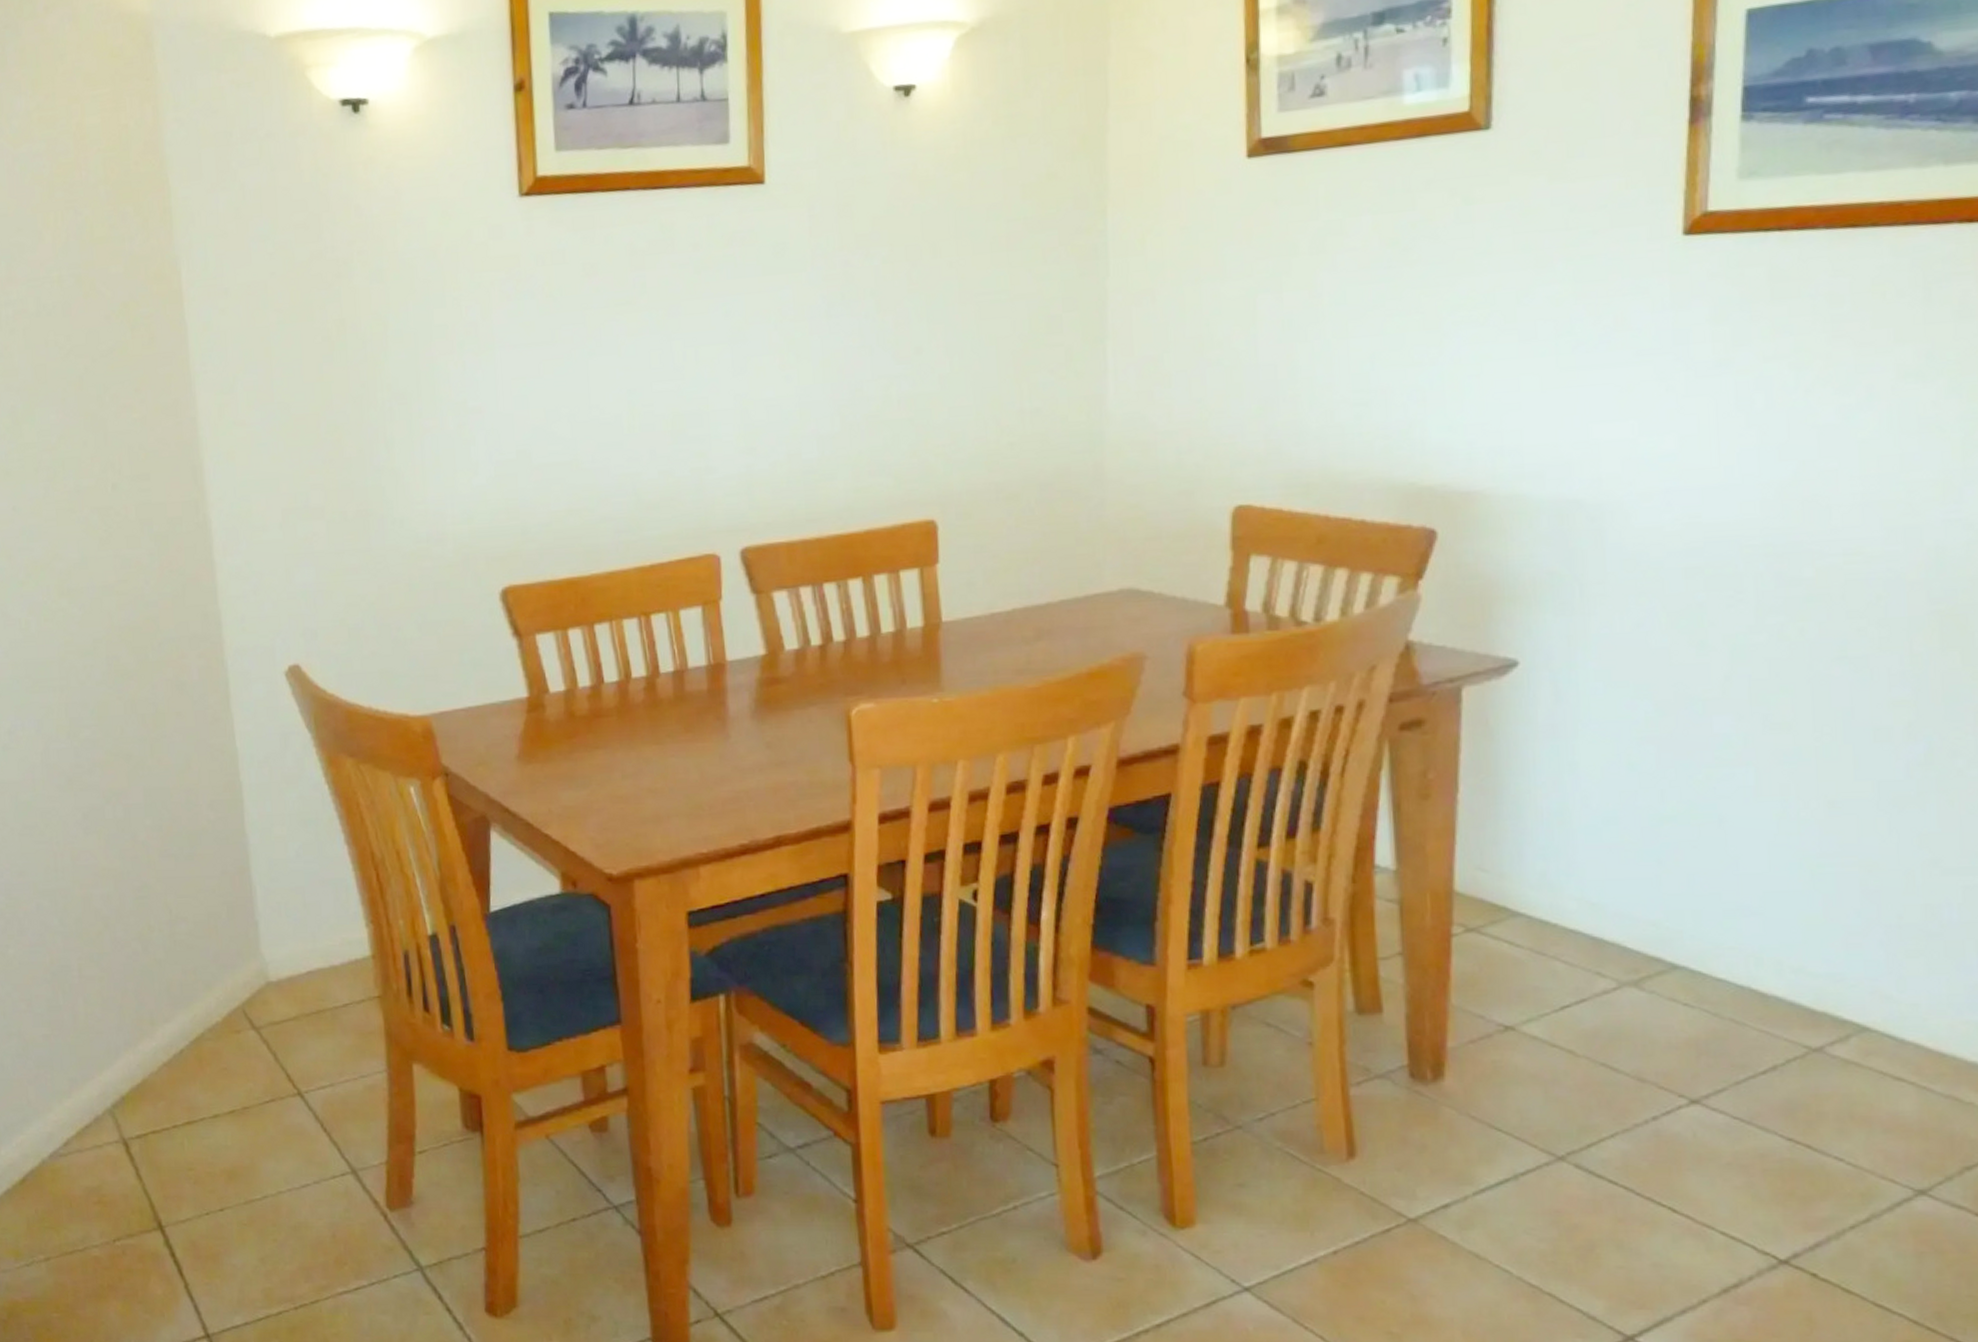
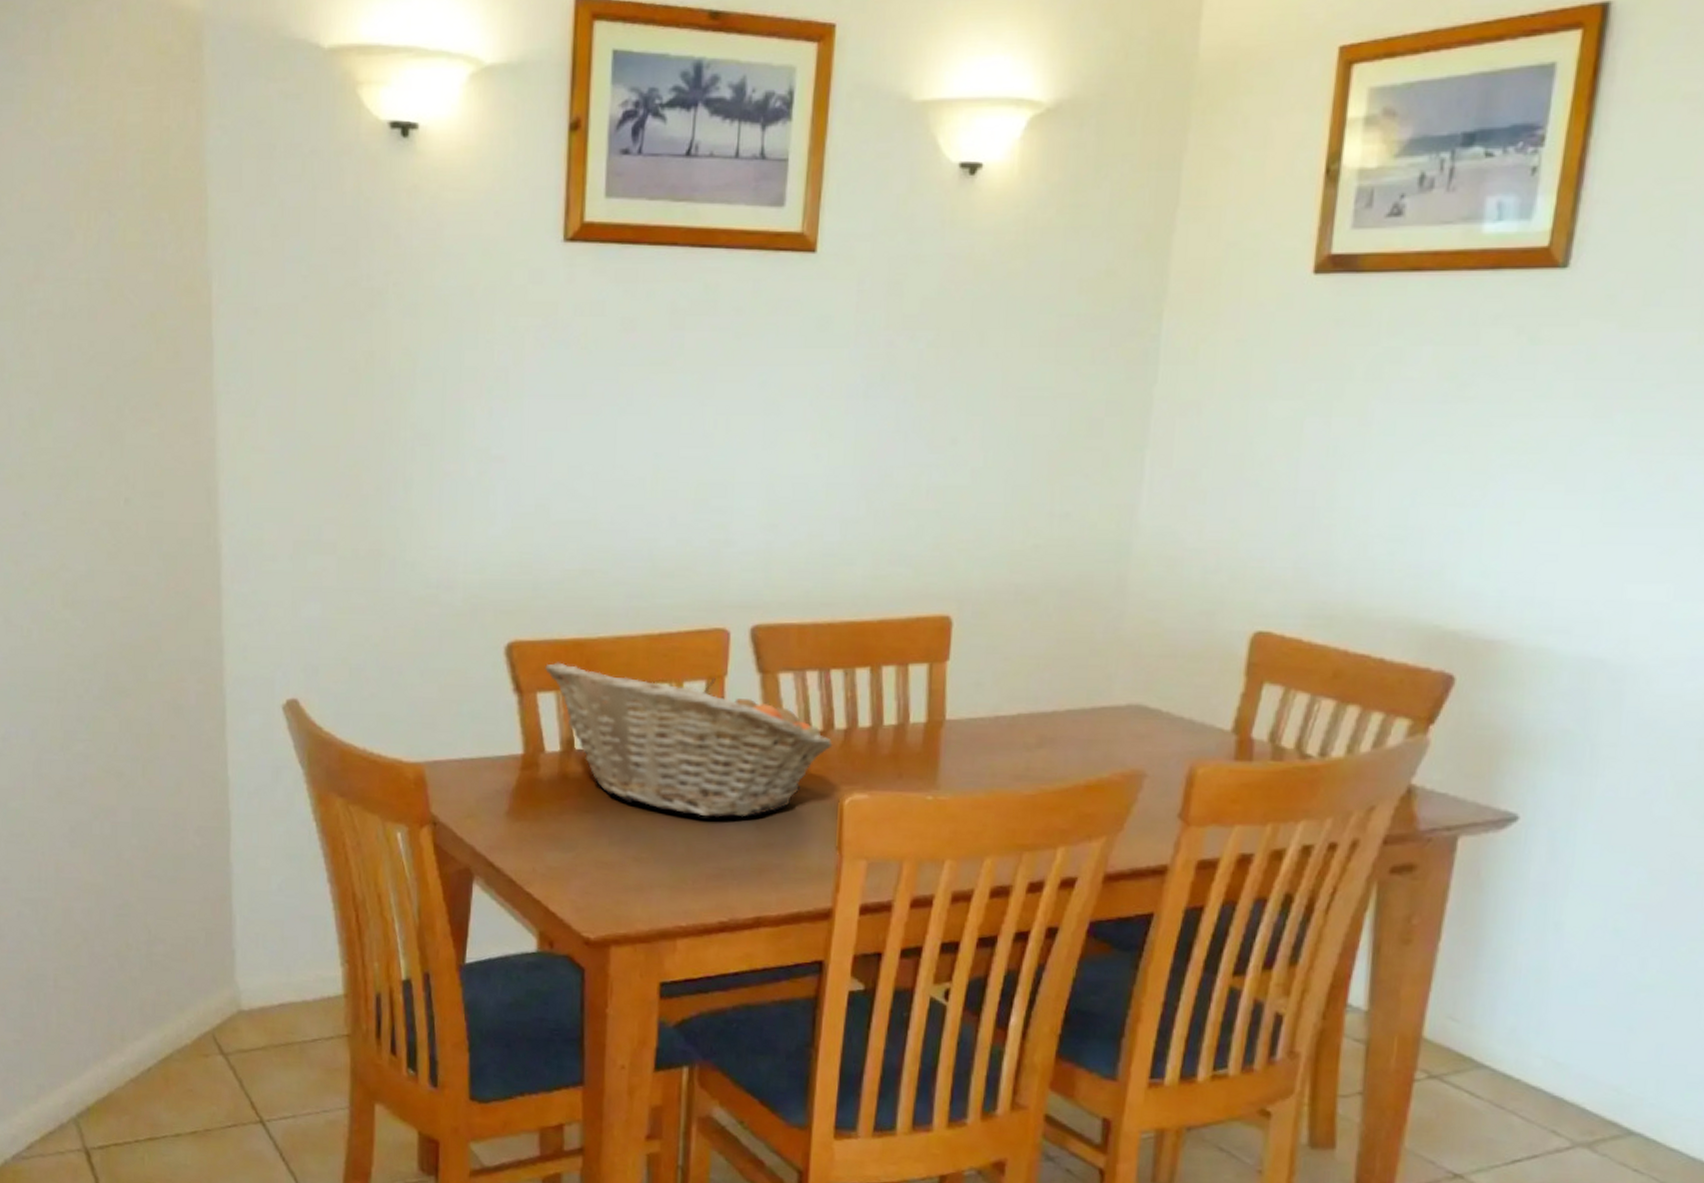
fruit basket: none [540,602,834,742] -> present [544,662,833,818]

